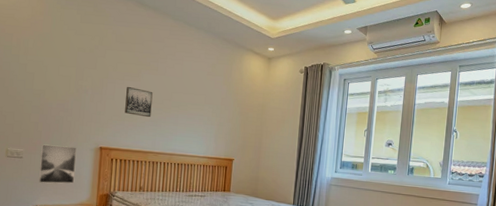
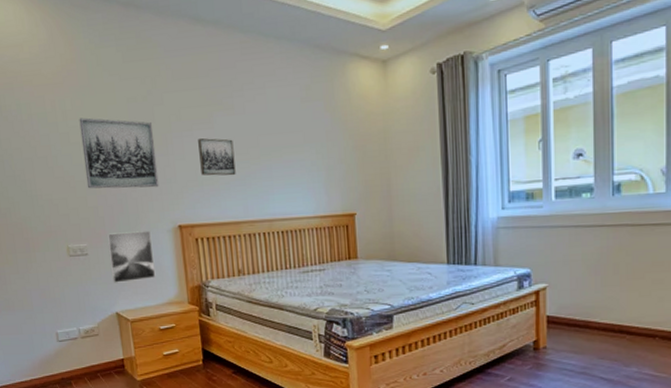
wall art: none [33,55,93,116] -> present [79,117,159,189]

